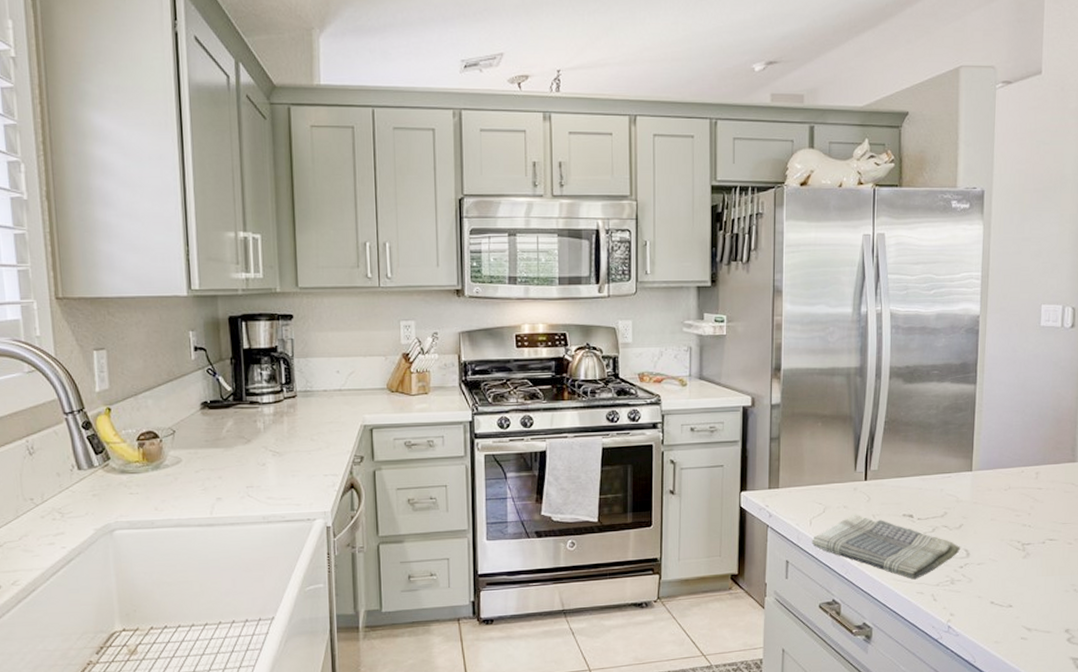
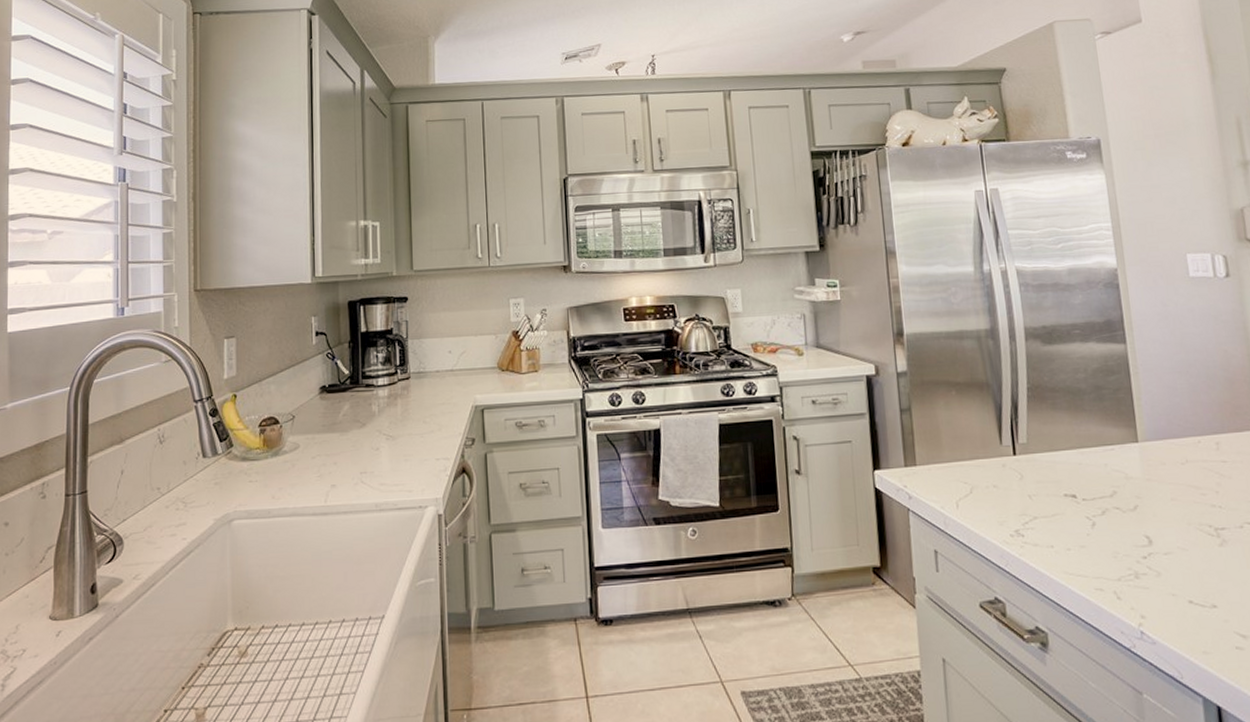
dish towel: present [811,514,960,580] -> none [961,494,1140,573]

